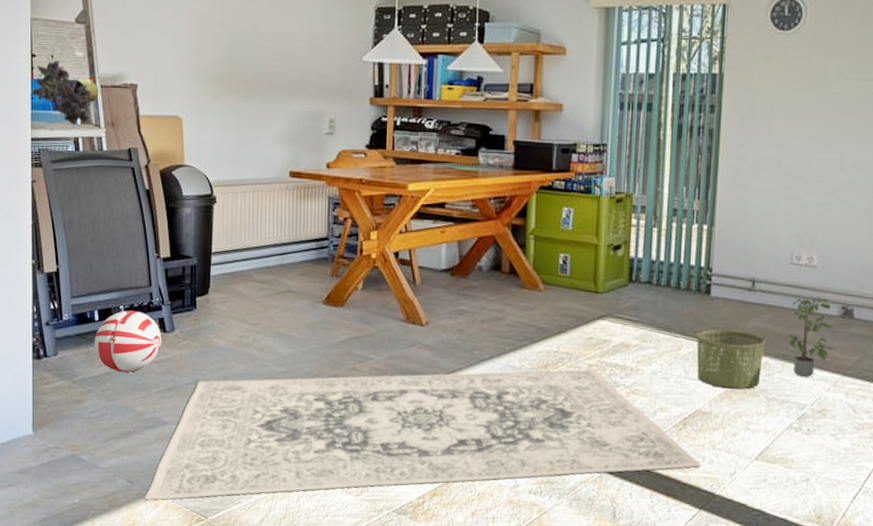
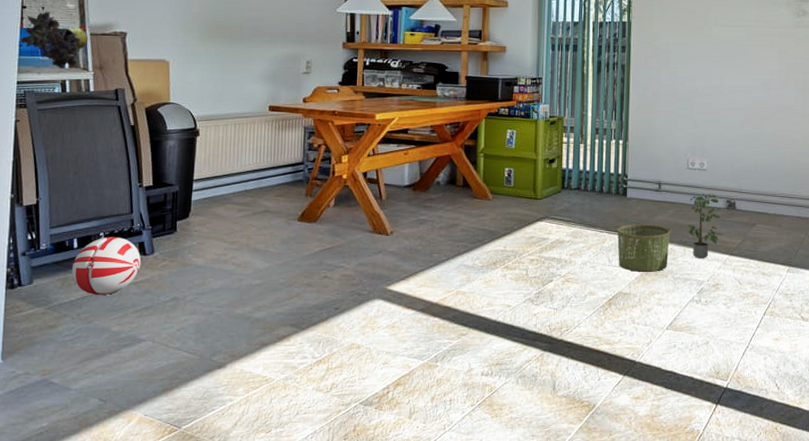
rug: present [144,368,702,500] -> none [116,263,625,416]

